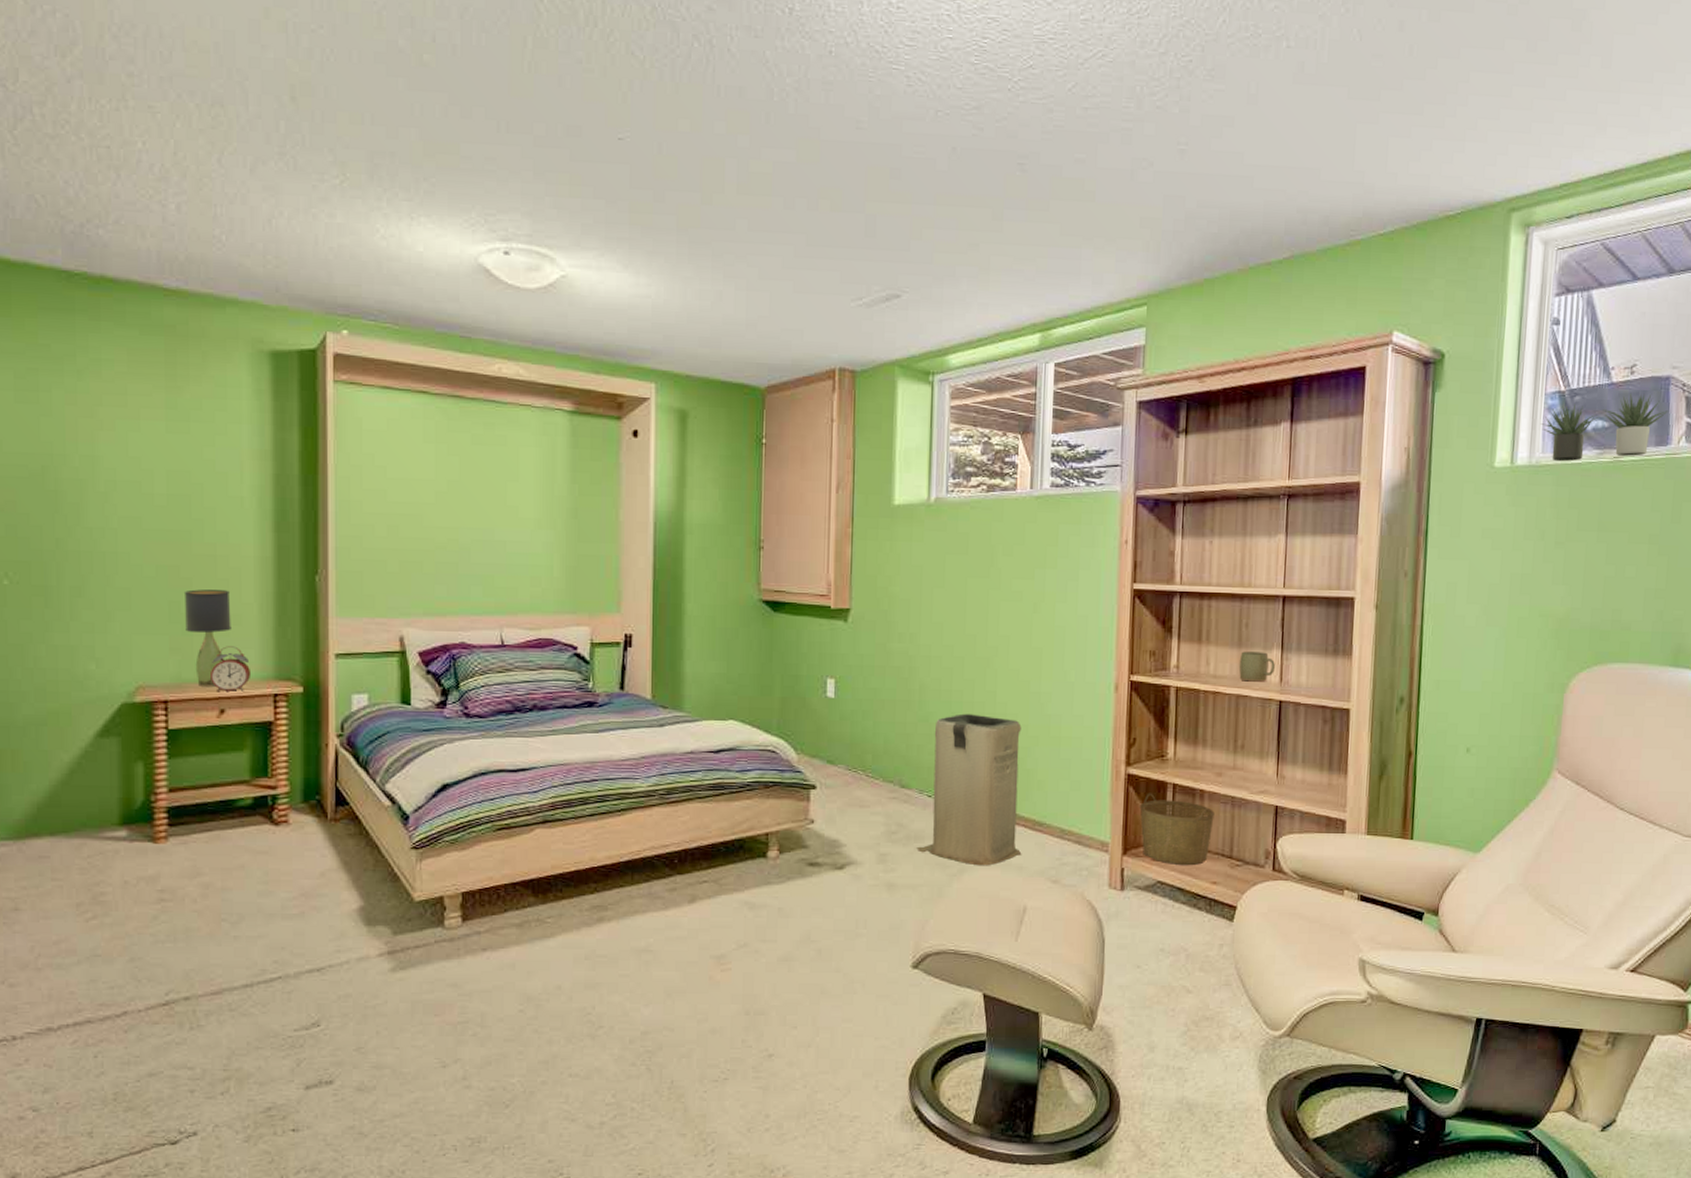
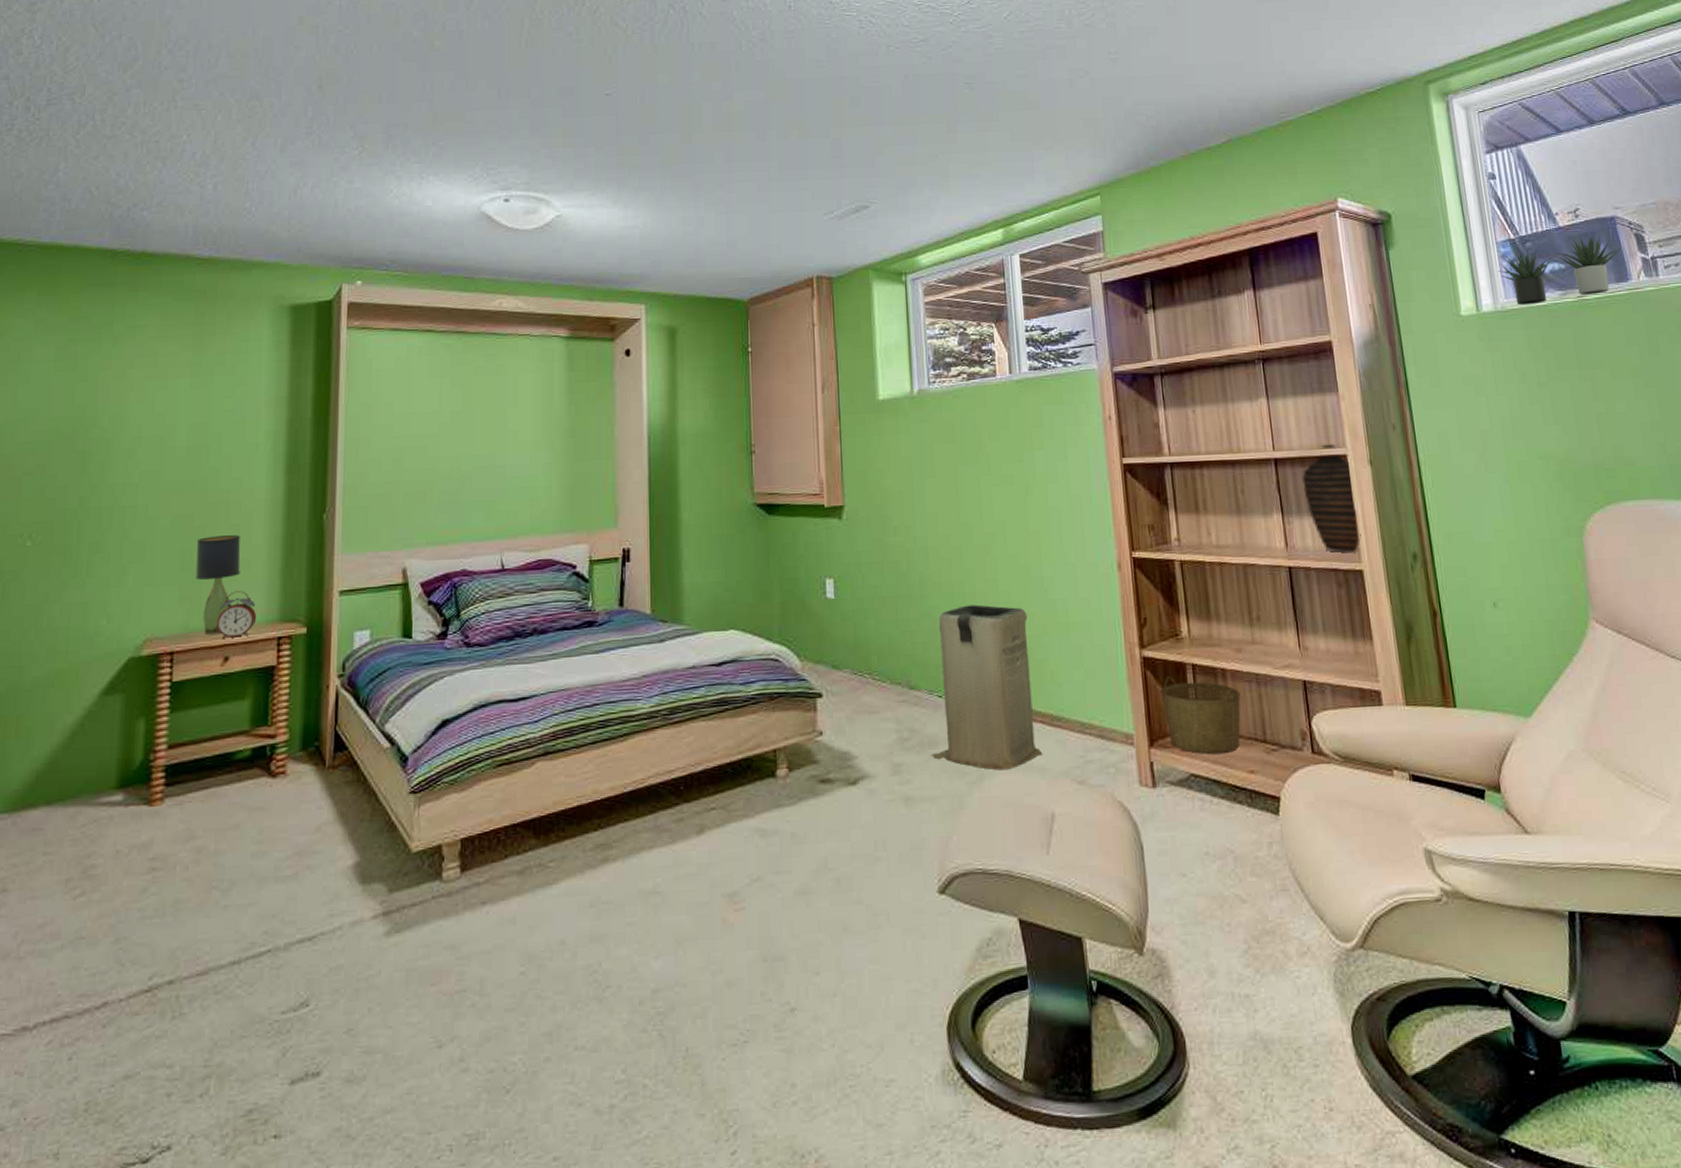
mug: present [1238,651,1275,682] -> none [1240,517,1279,549]
decorative vase: none [1306,585,1356,692] -> present [1302,443,1362,553]

